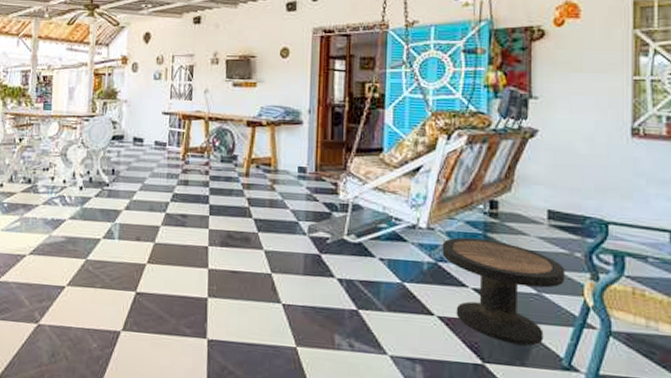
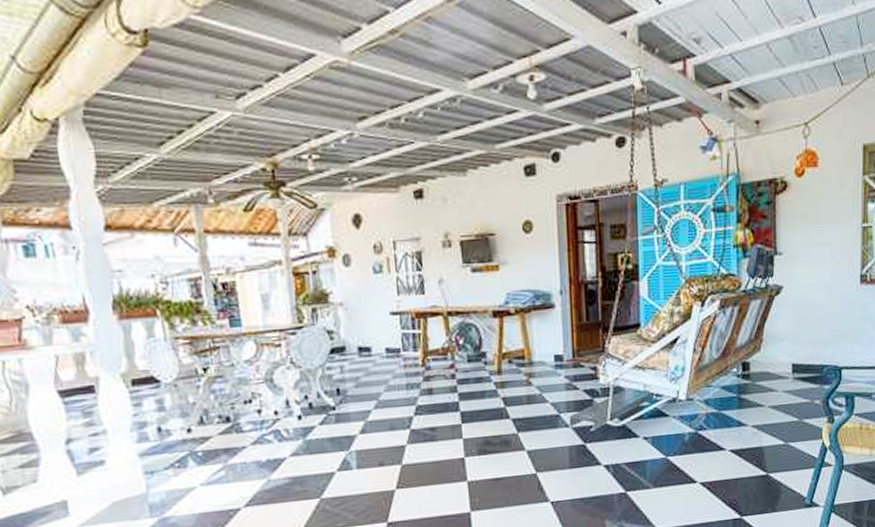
side table: present [442,237,565,346] -> none [701,401,807,494]

